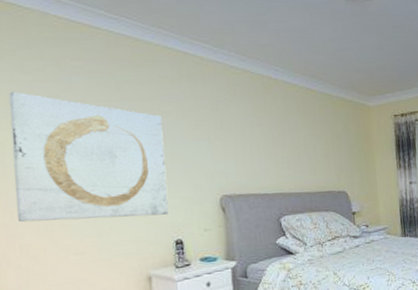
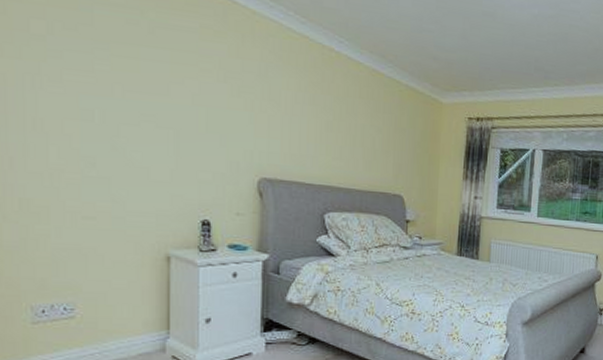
wall art: present [8,92,170,223] -> none [15,13,199,189]

